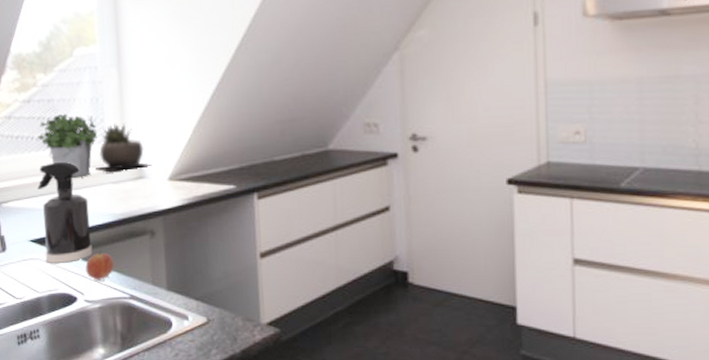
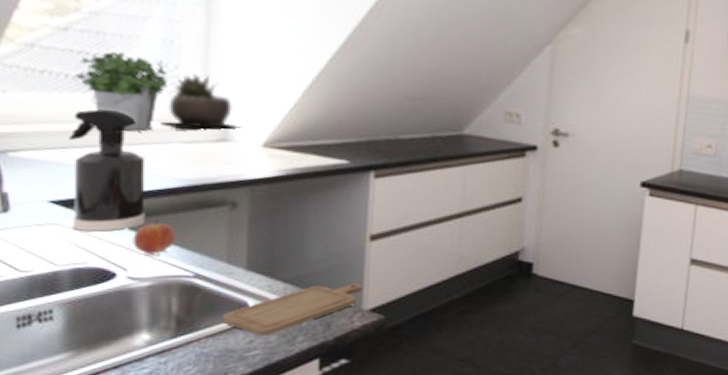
chopping board: none [153,299,259,350] -> present [221,283,363,337]

